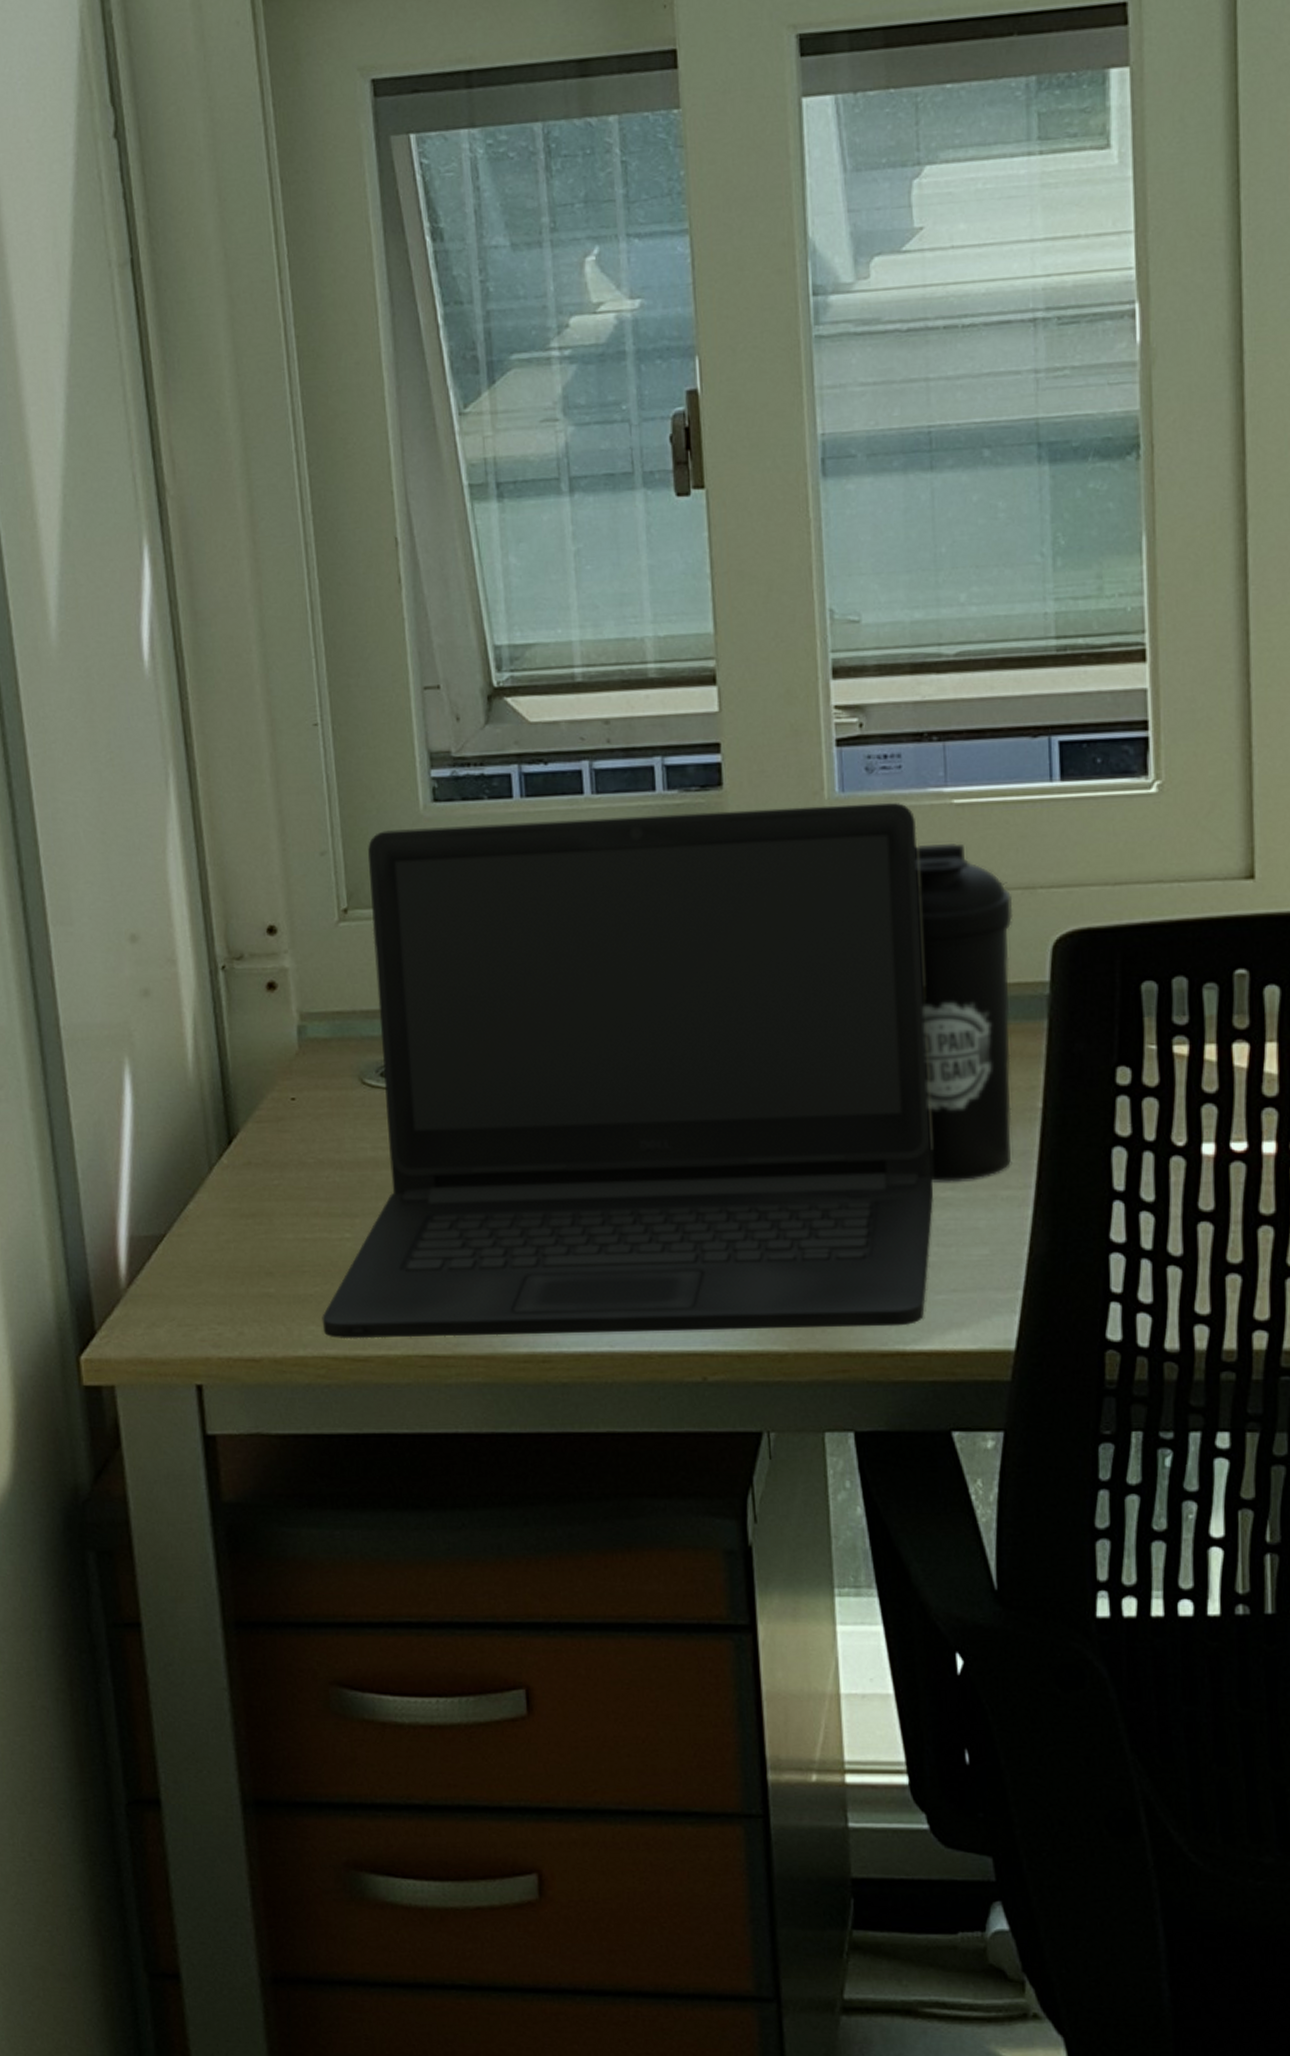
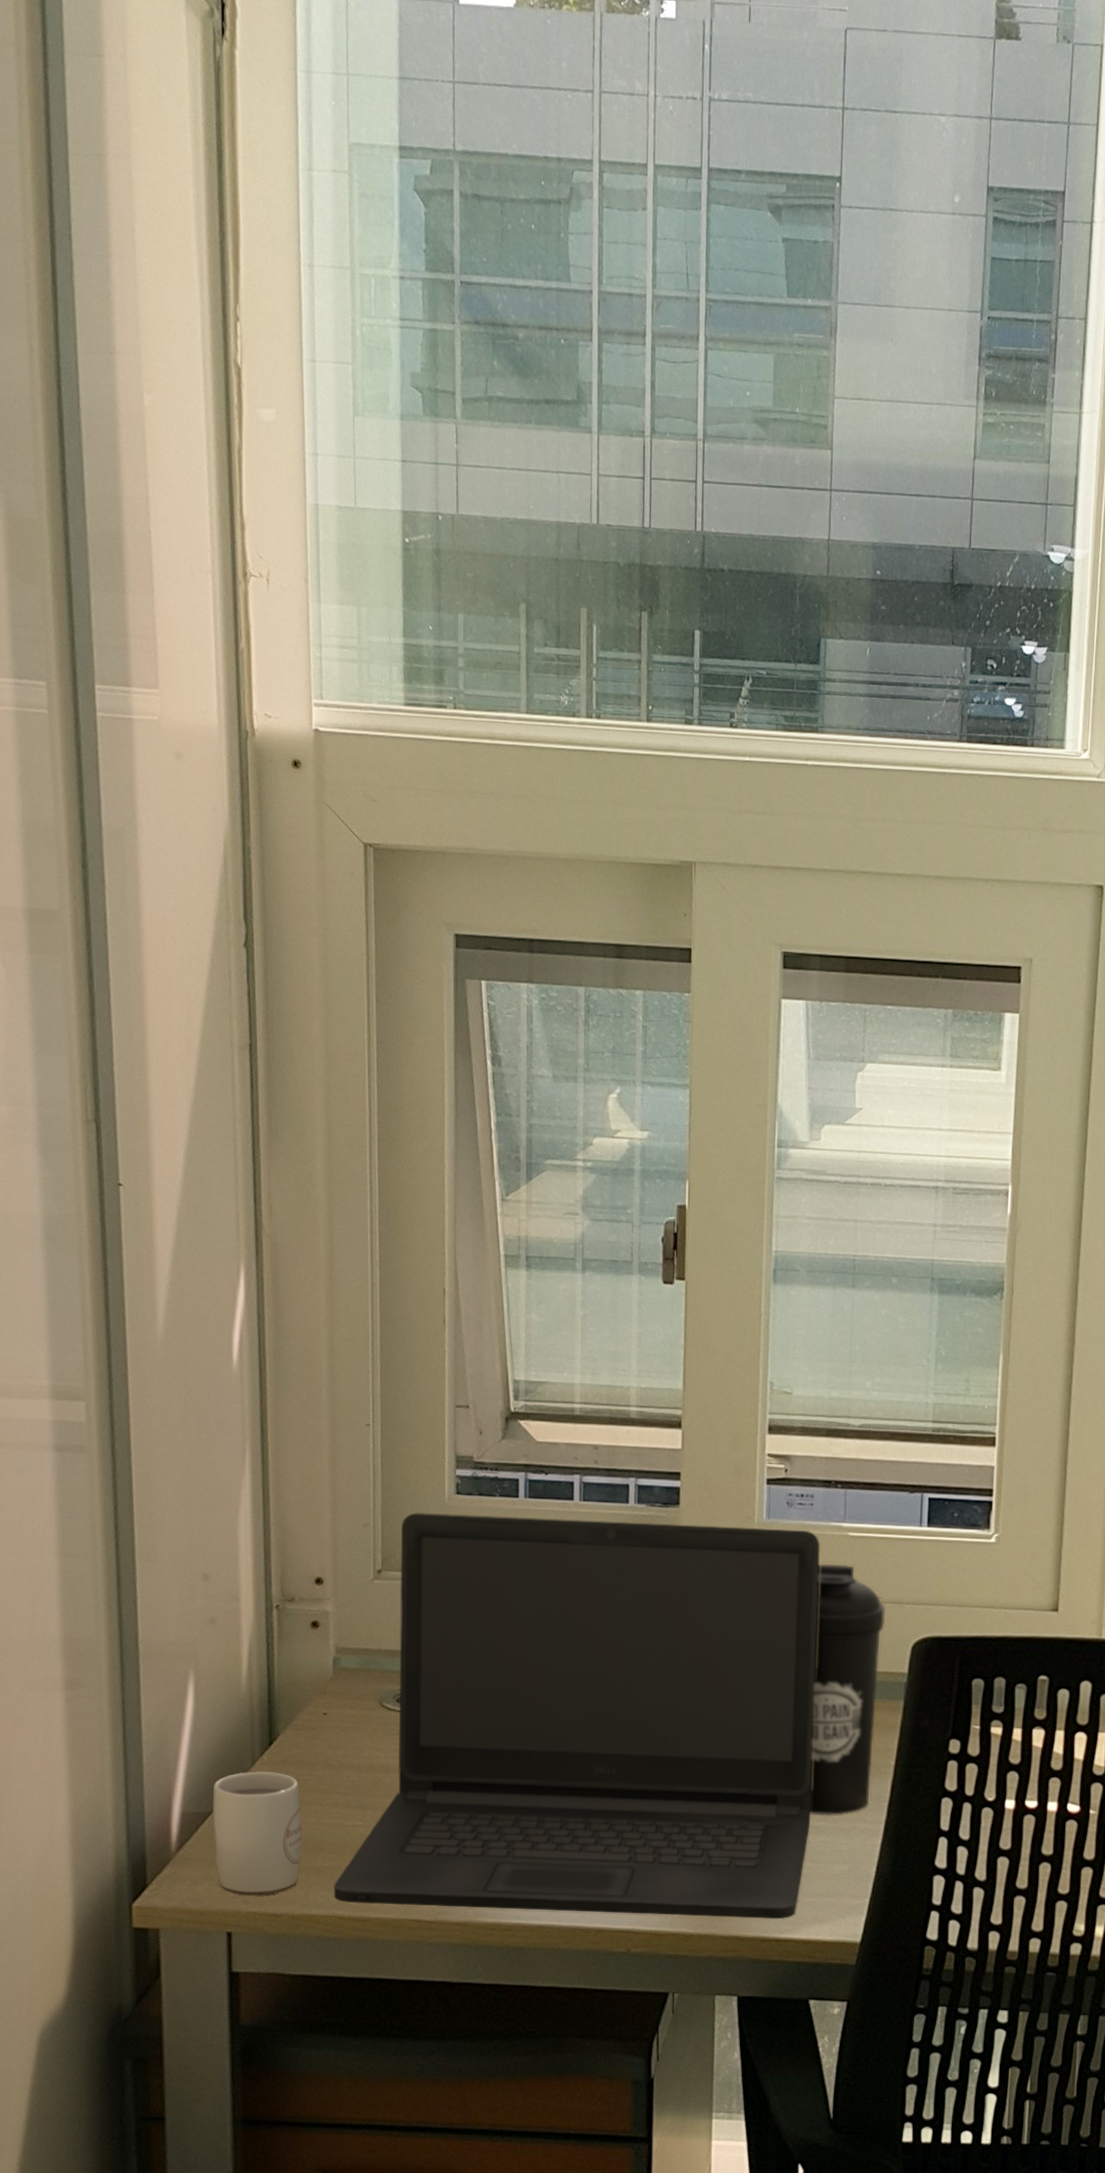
mug: none [165,1177,279,1337] -> present [212,1770,303,1896]

